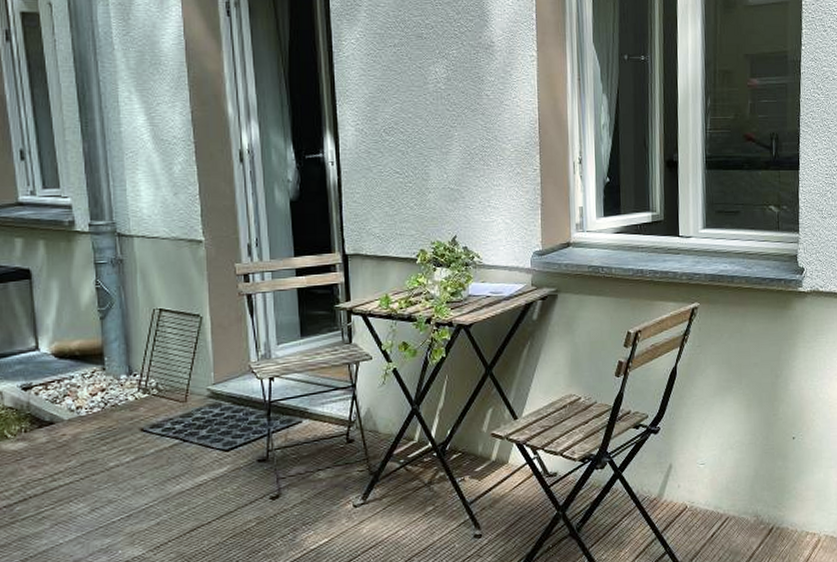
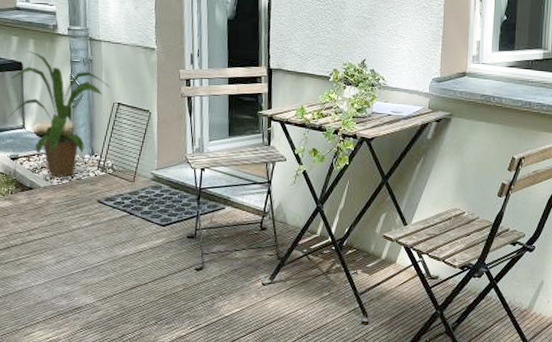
house plant: none [16,254,148,407] -> present [9,51,110,178]

